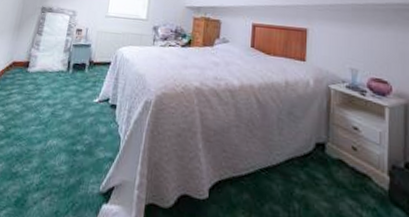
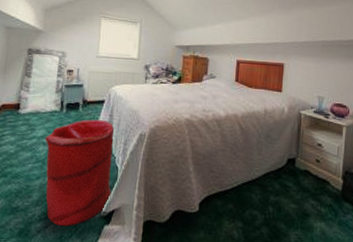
laundry hamper: none [44,81,119,201] -> present [44,119,115,226]

